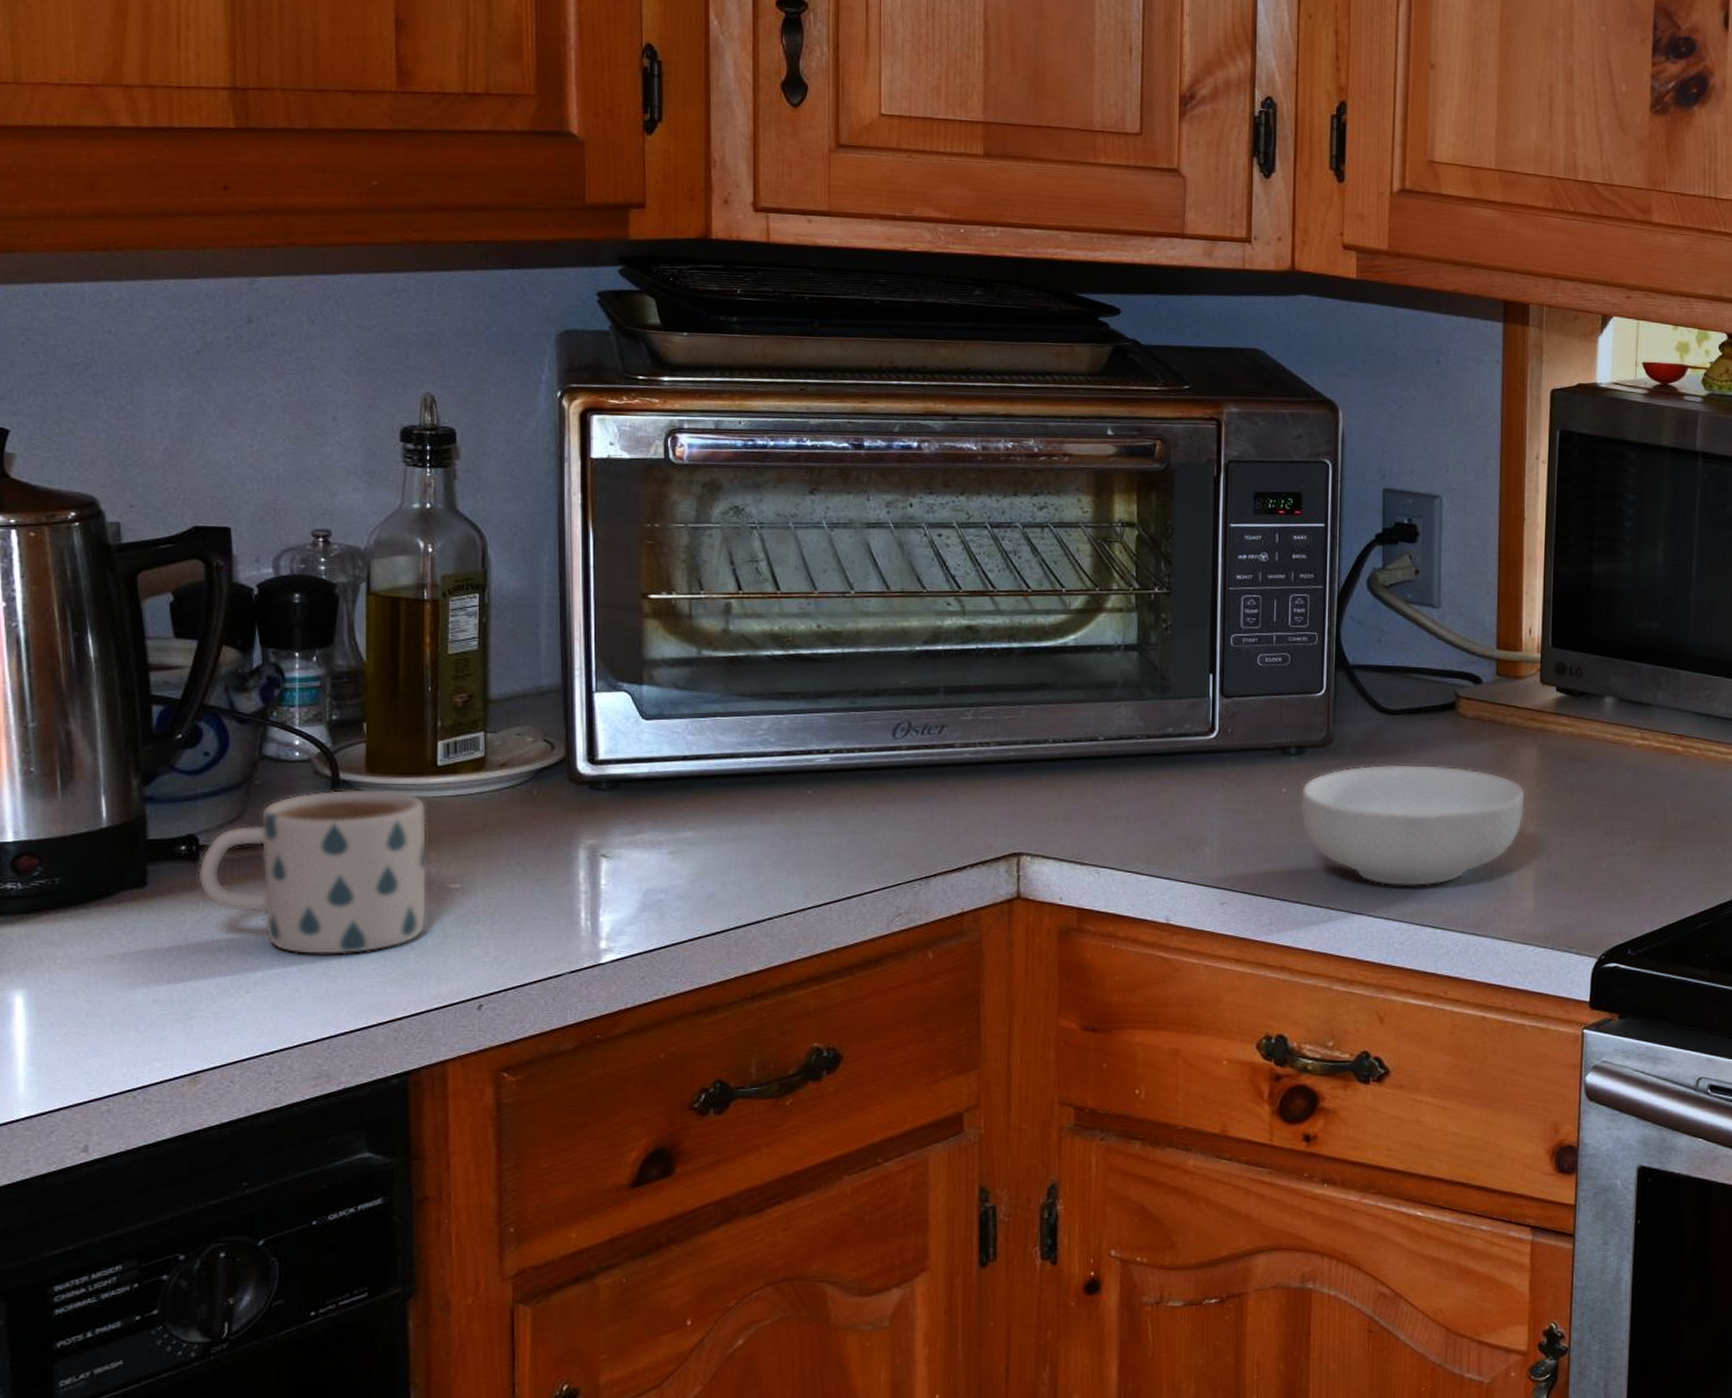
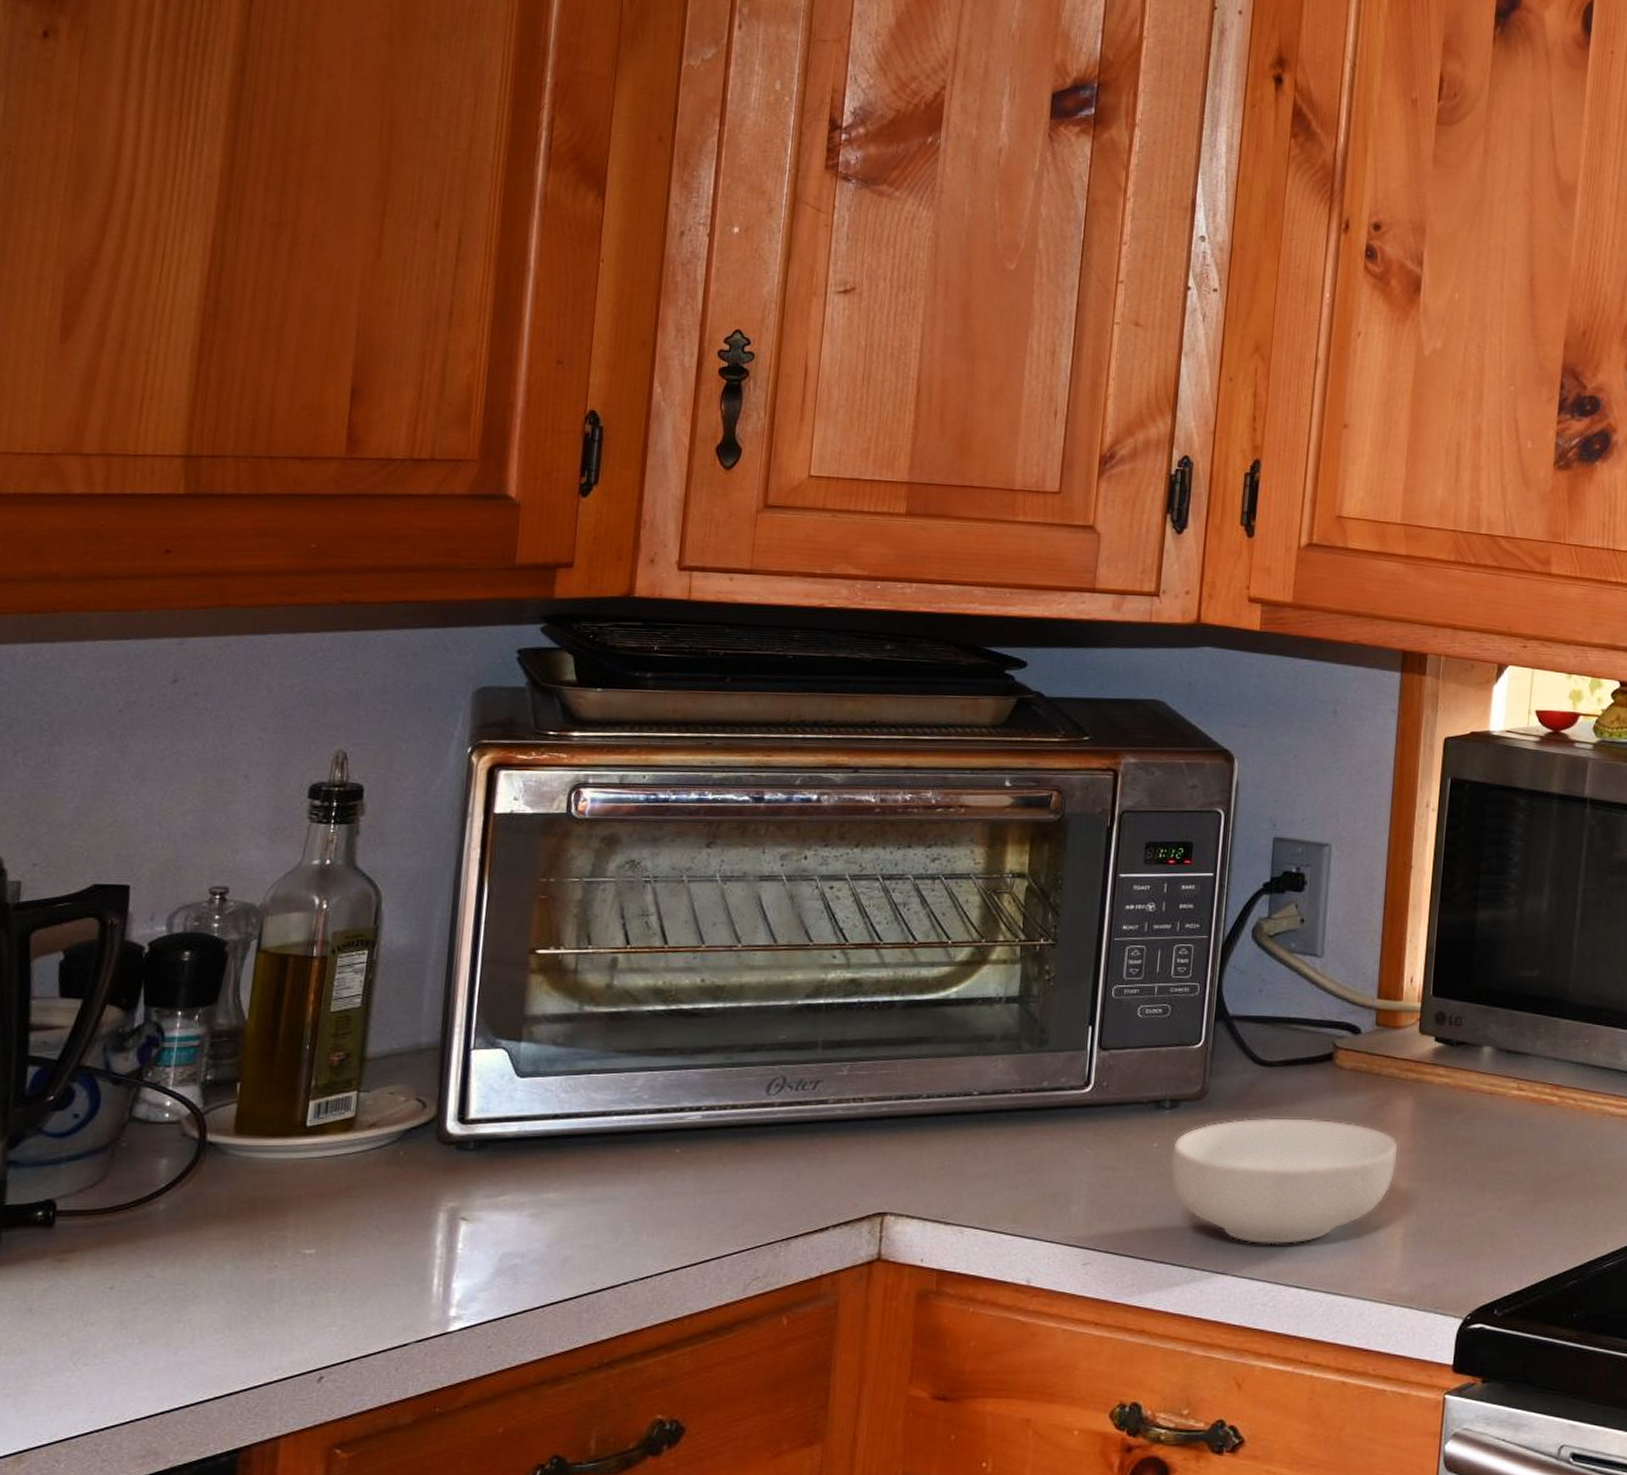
mug: present [198,789,428,956] -> none [50,1151,290,1326]

